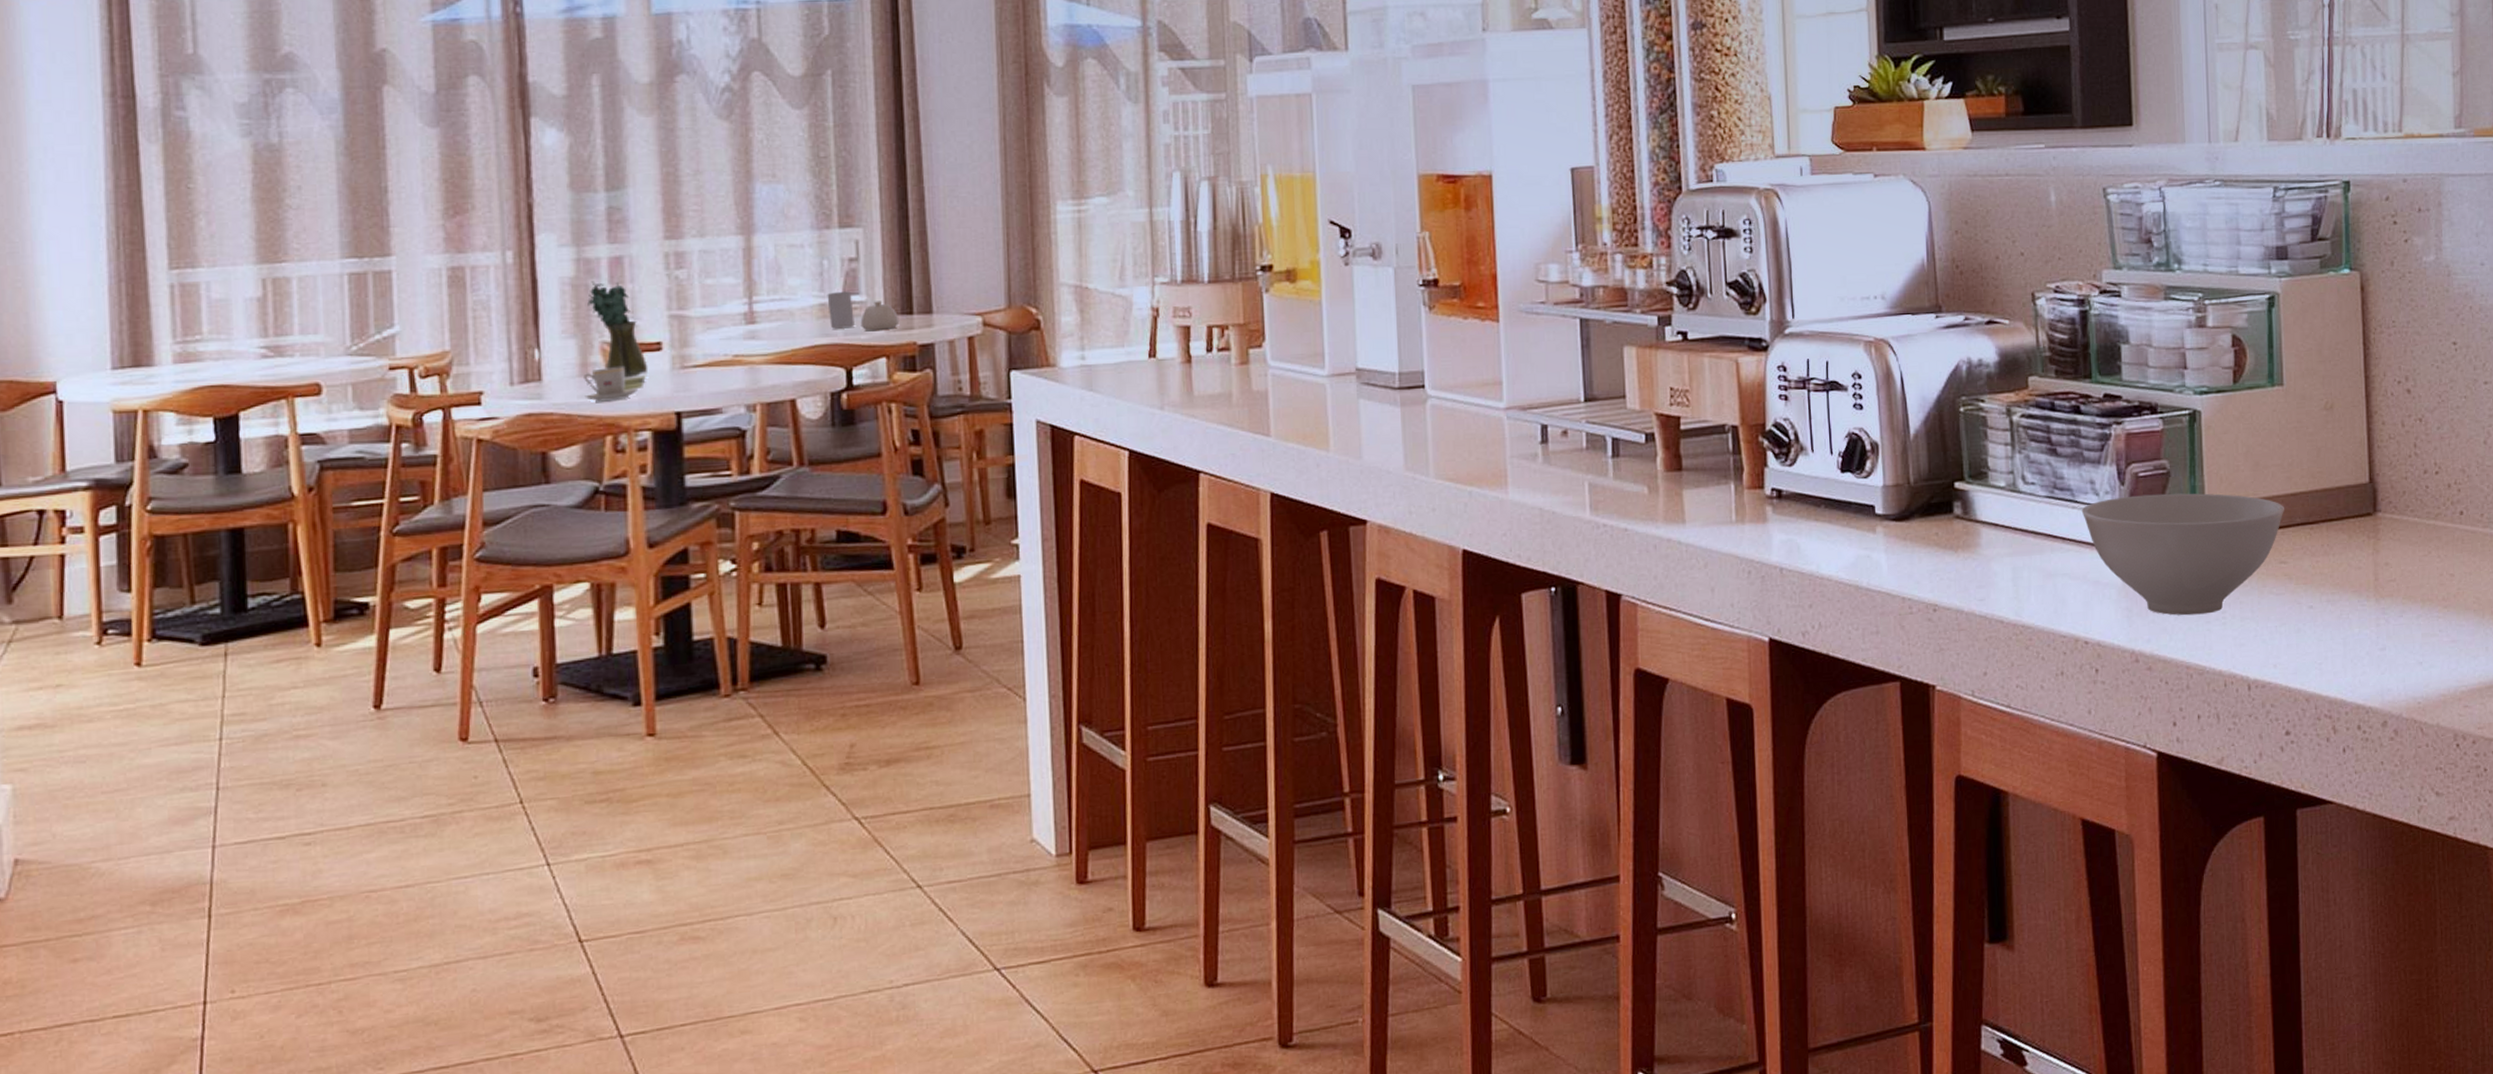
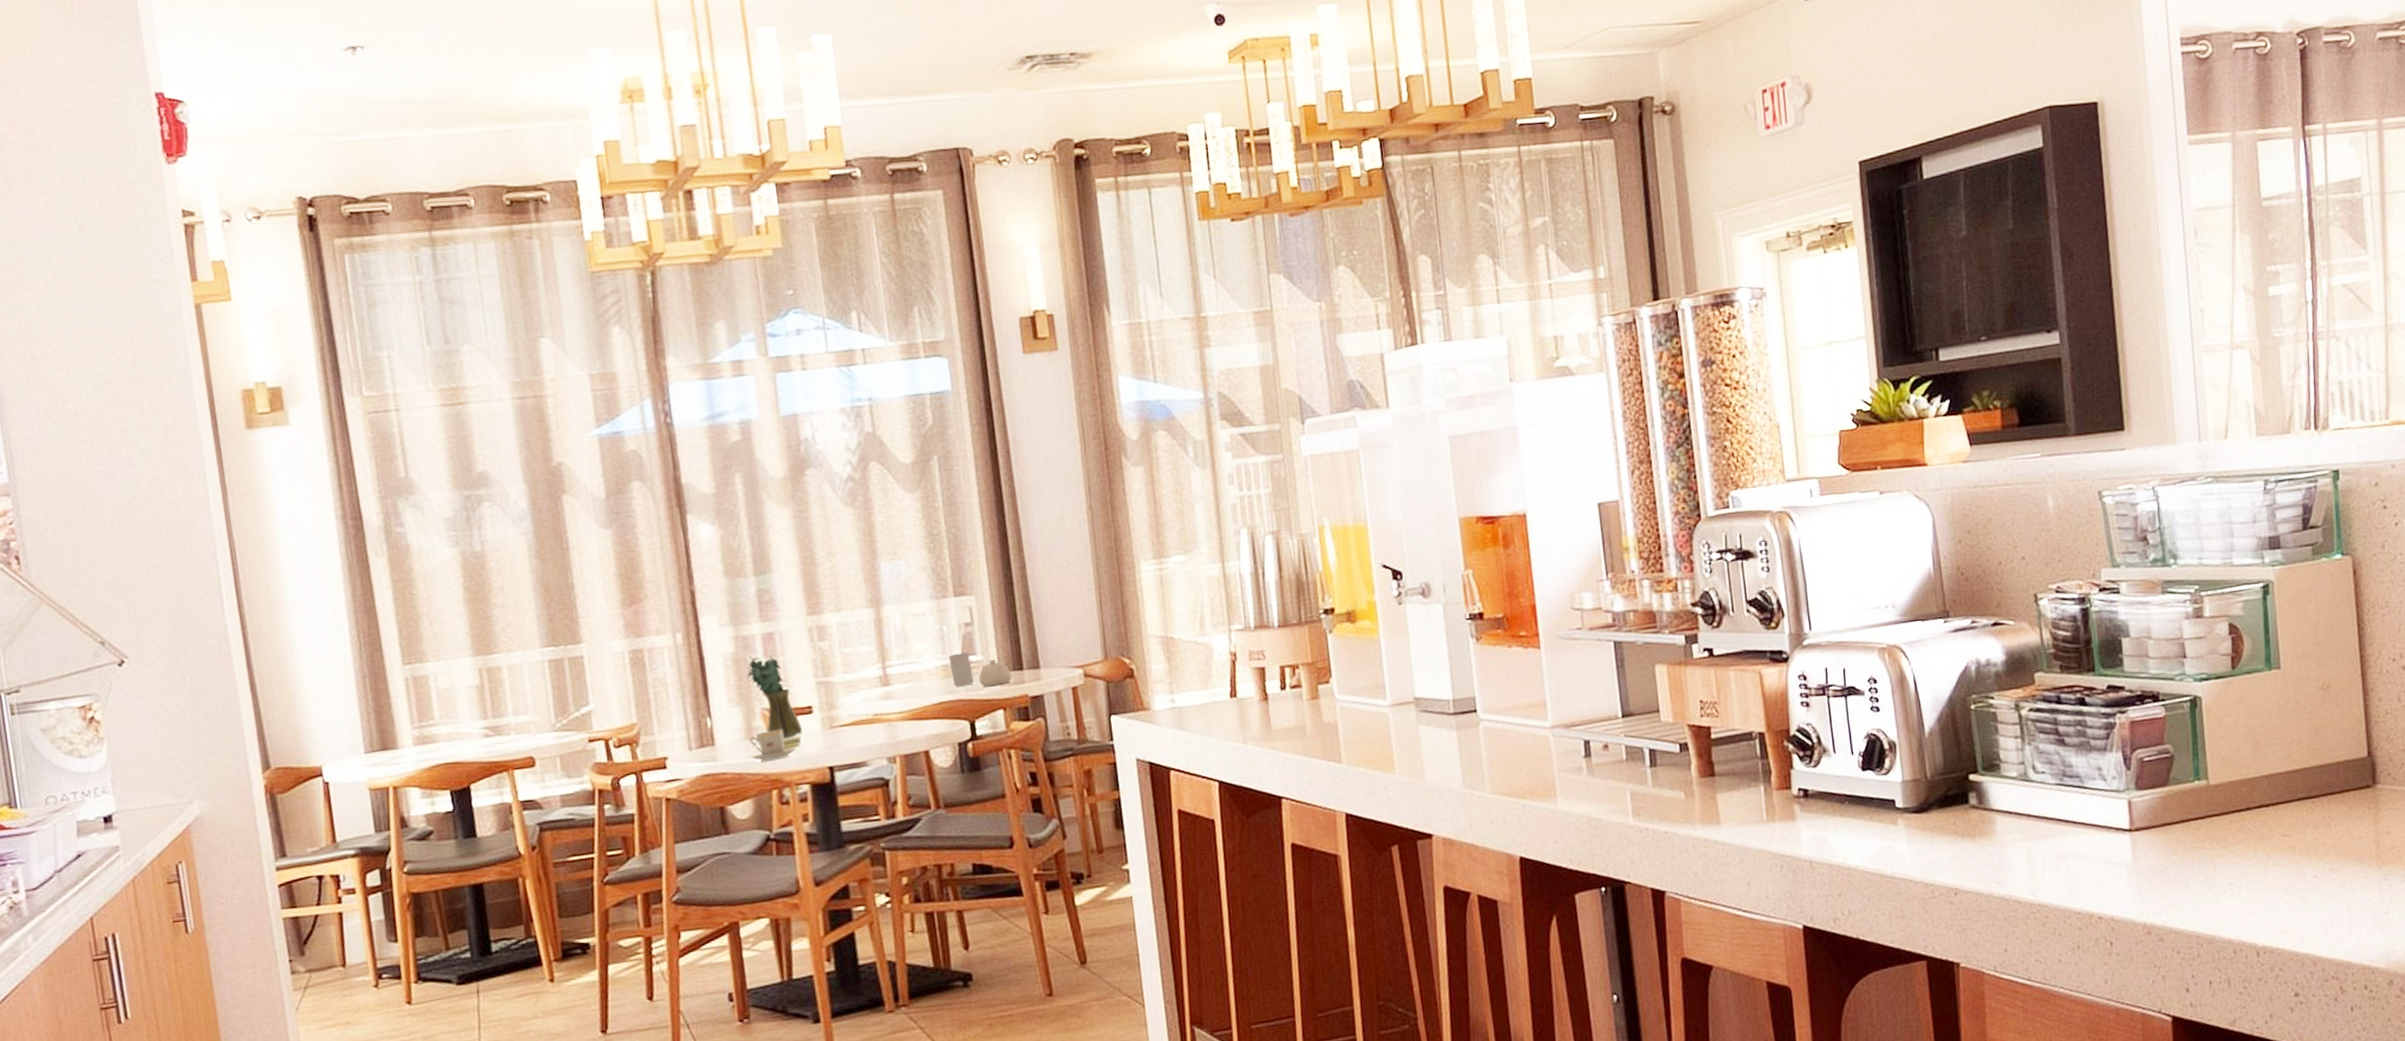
bowl: present [2081,493,2285,616] -> none [2090,774,2287,890]

